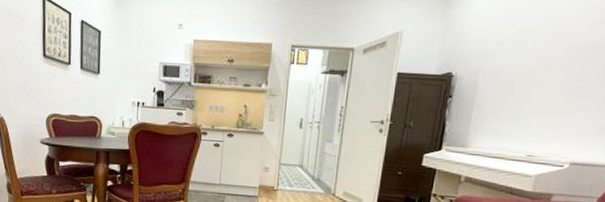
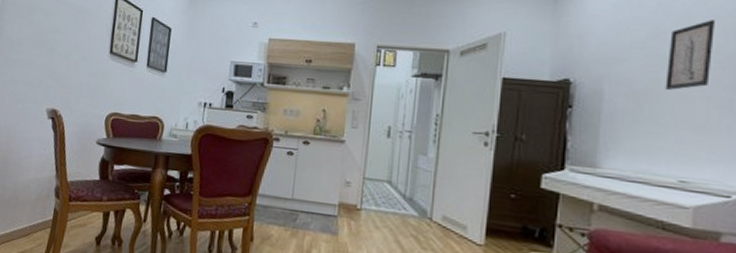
wall art: none [526,18,572,80] -> present [665,20,714,90]

